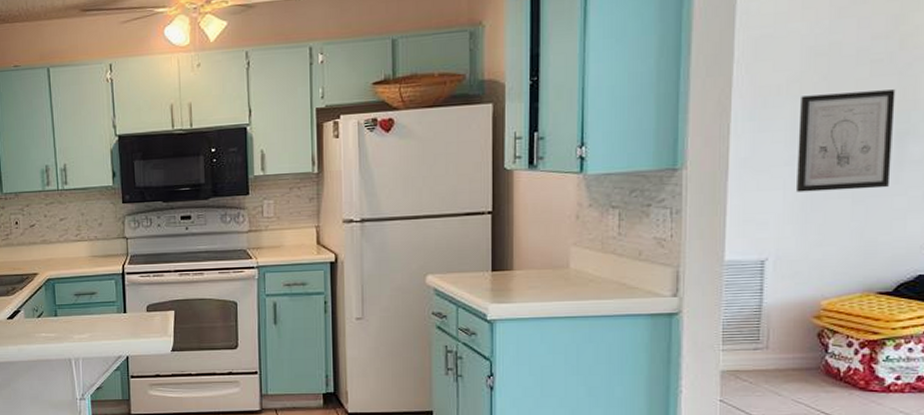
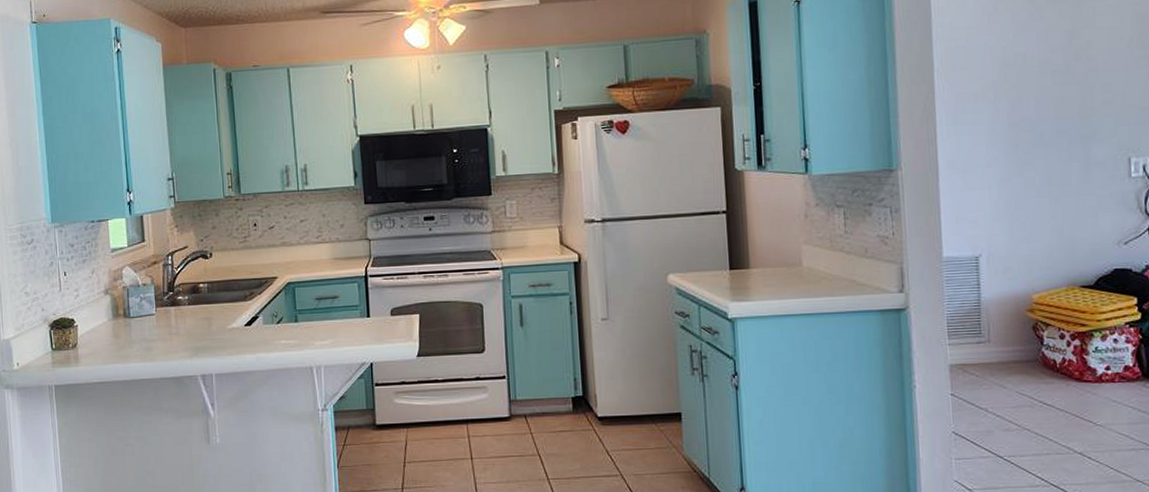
wall art: present [797,89,896,192] -> none [995,97,1080,192]

